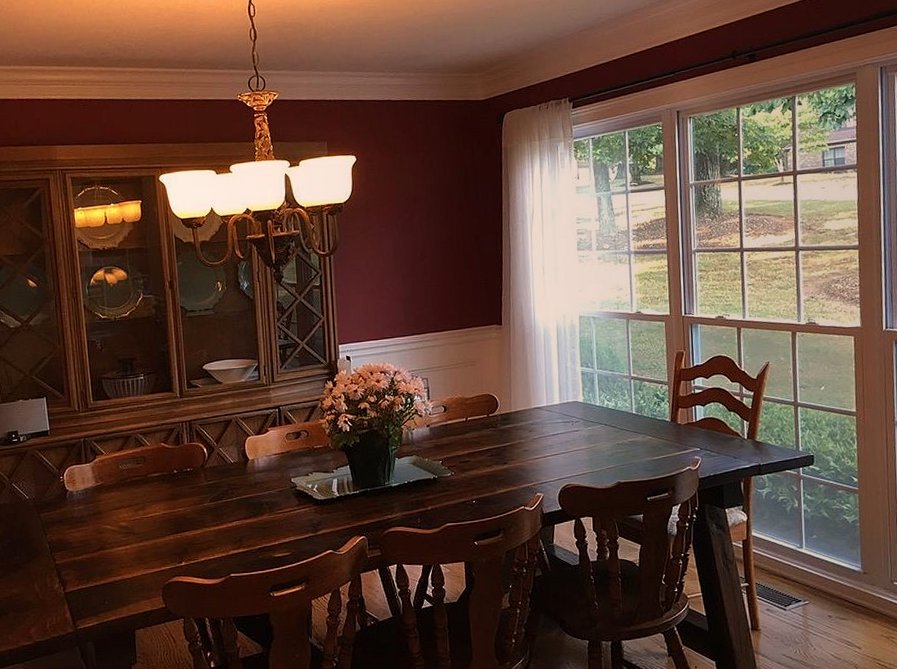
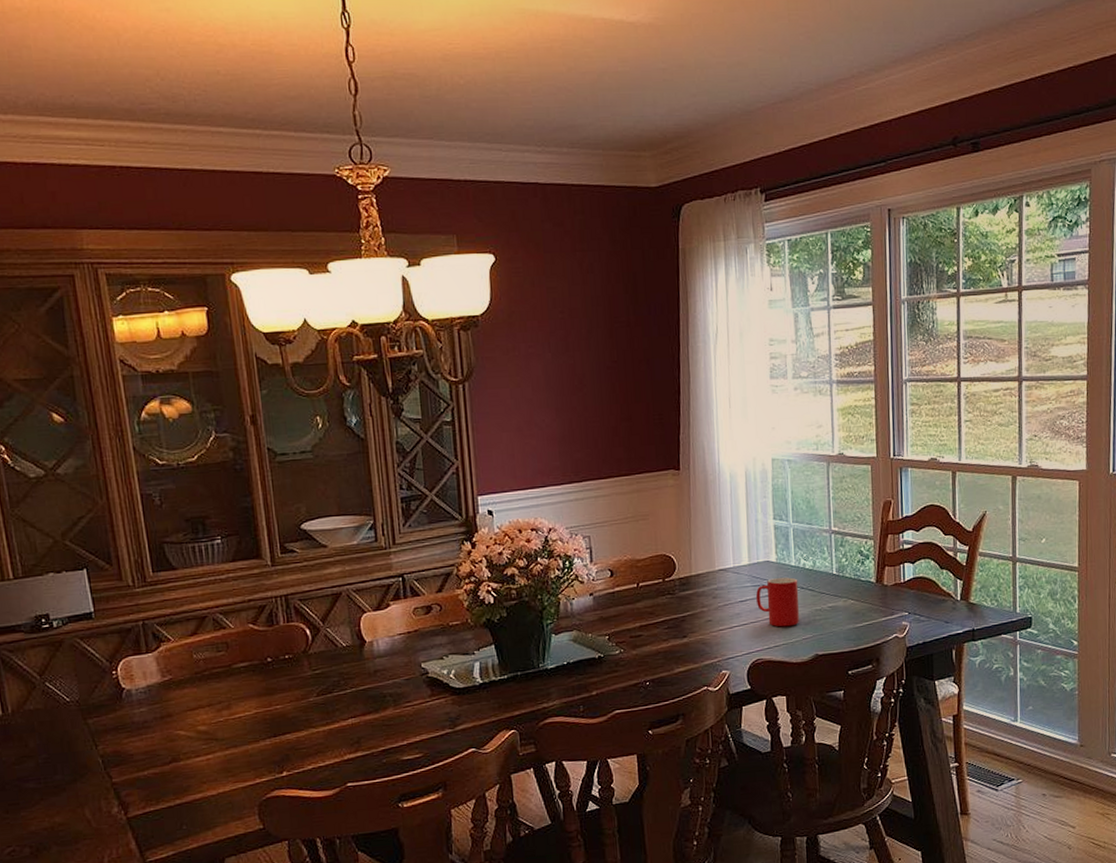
cup: none [565,415,604,458] -> present [755,577,799,627]

